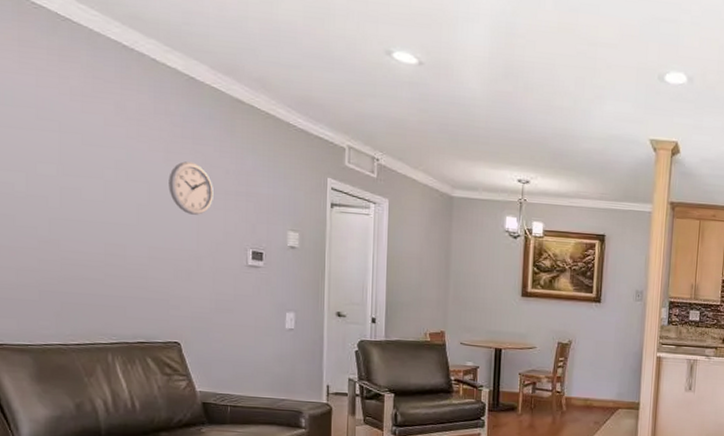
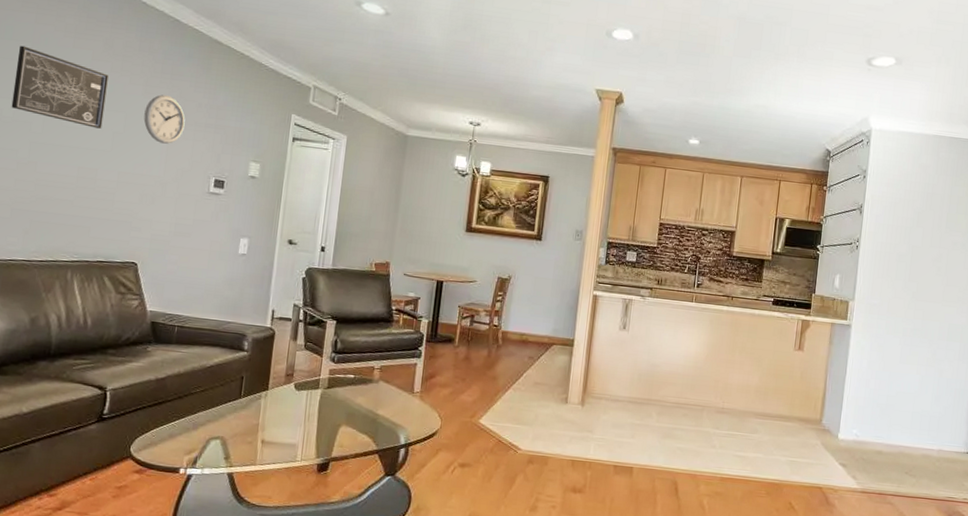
wall art: none [22,112,125,201] -> present [11,45,109,129]

